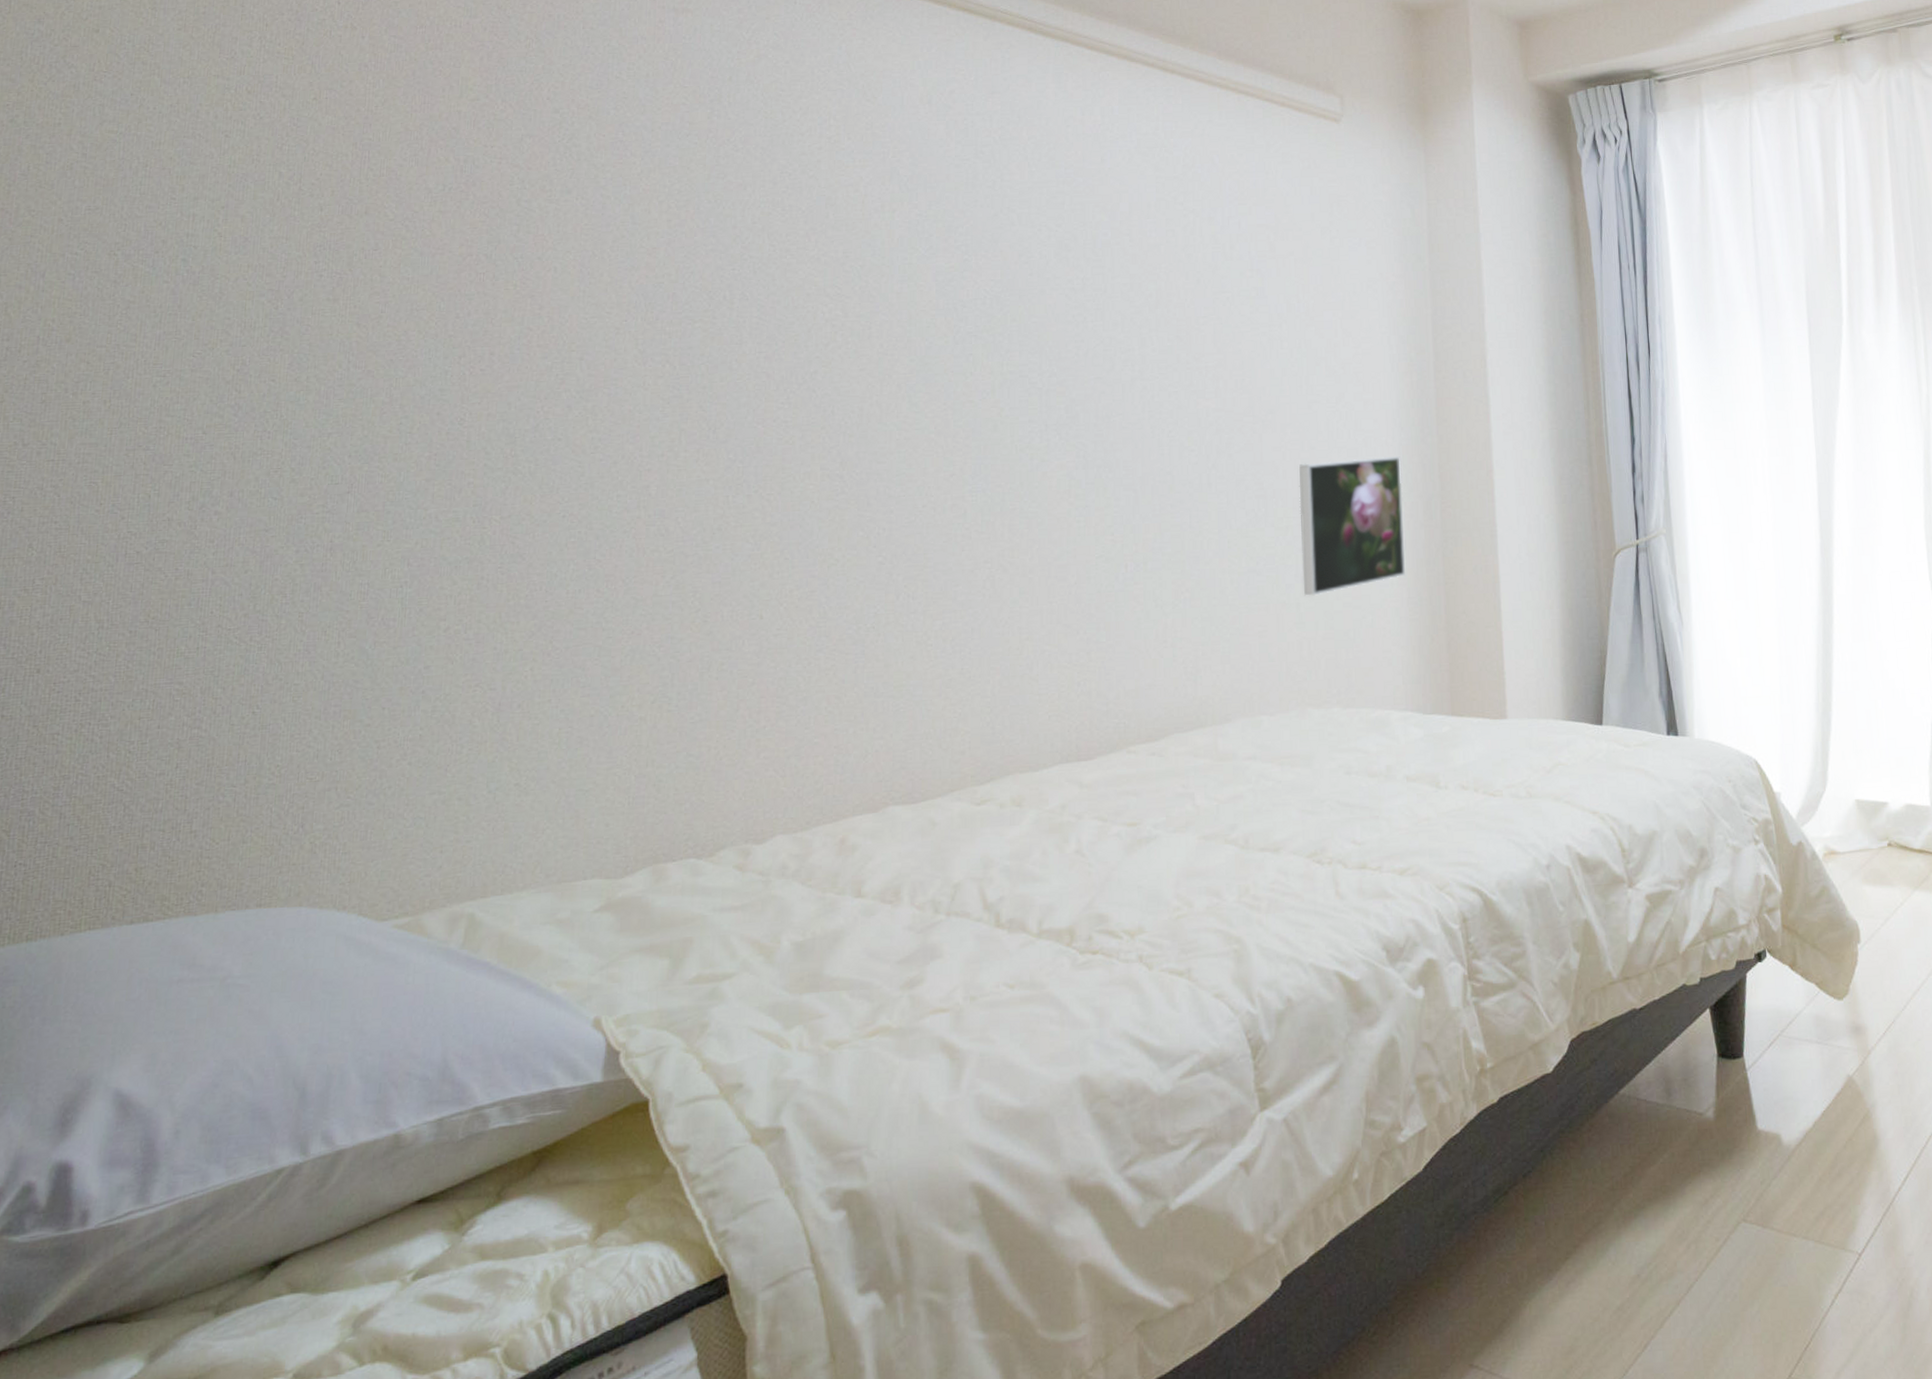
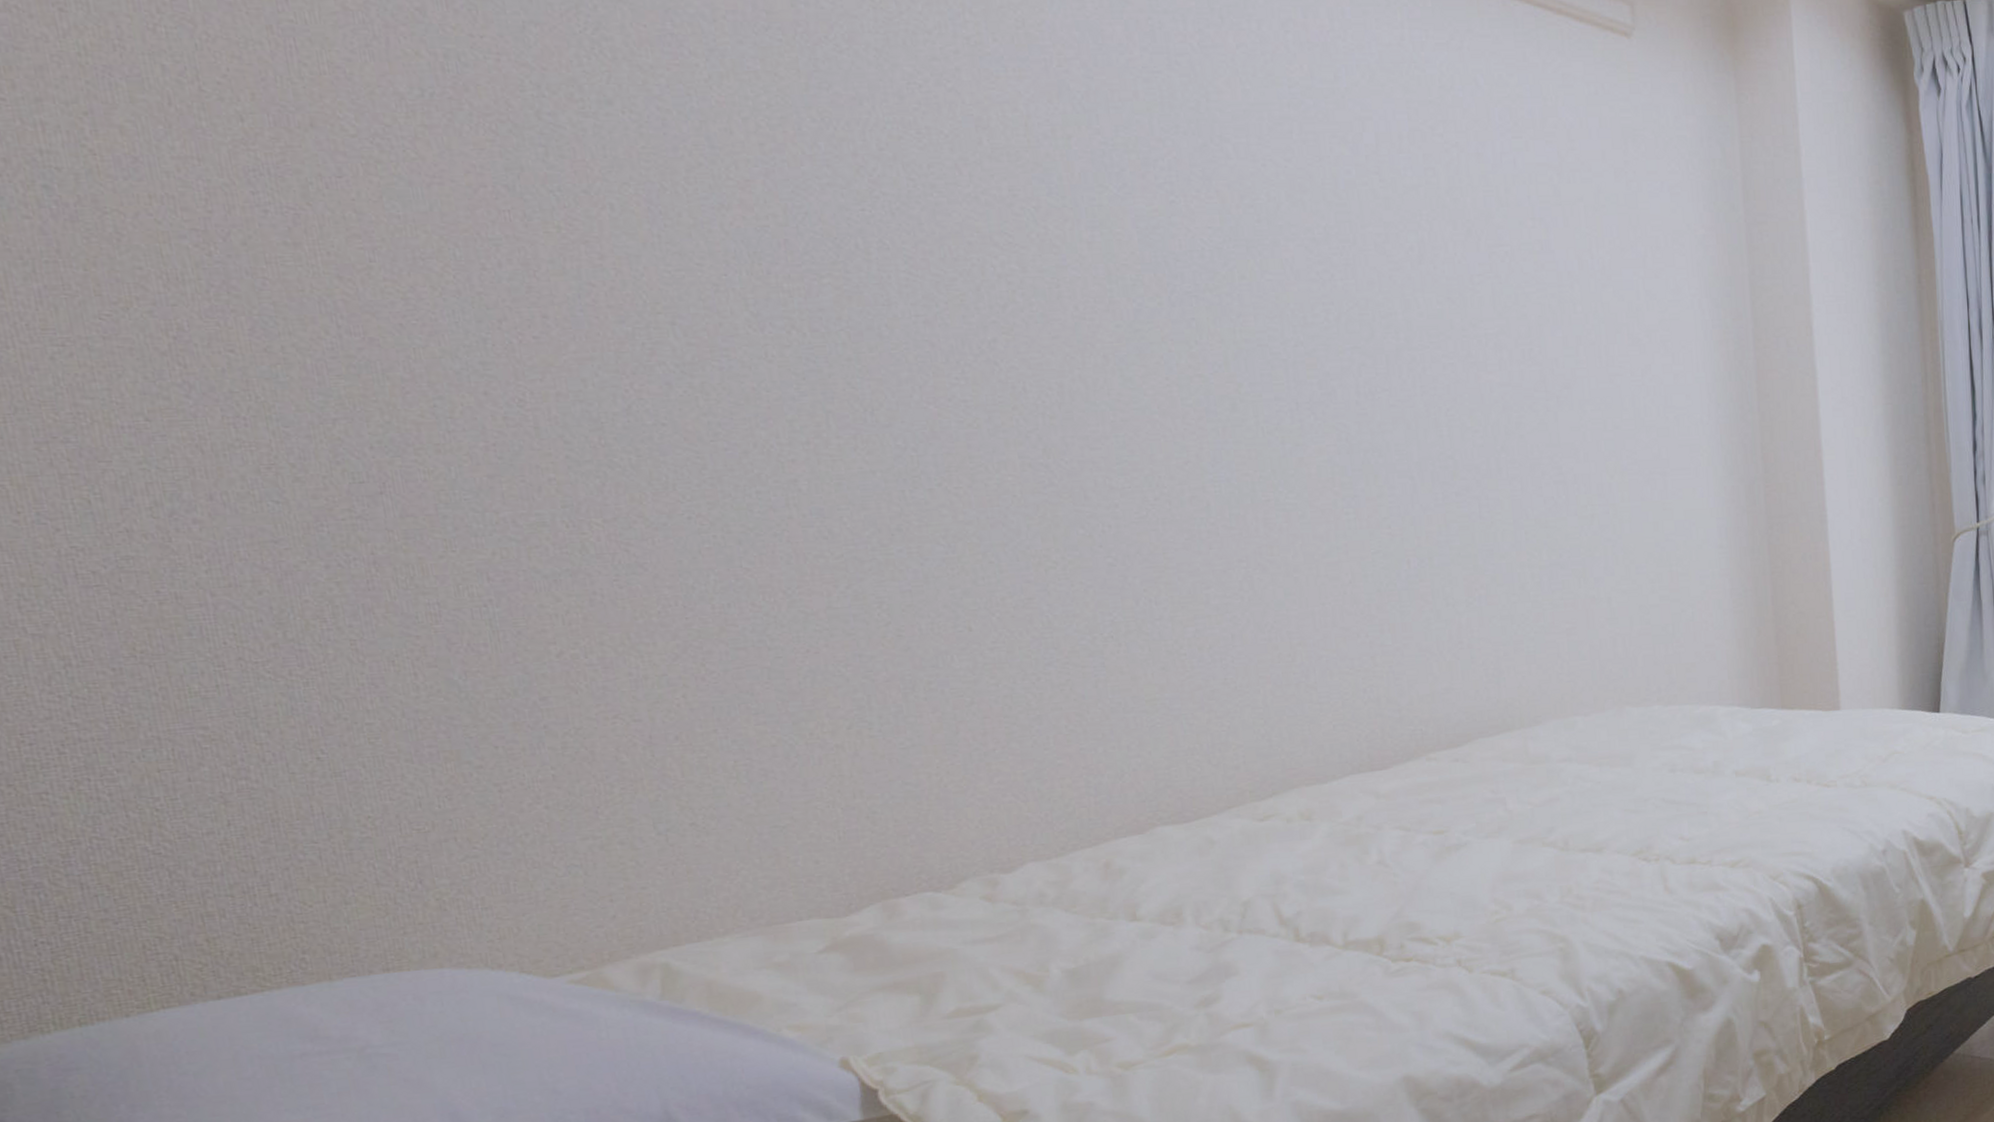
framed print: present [1299,456,1405,596] -> none [1603,435,1727,590]

